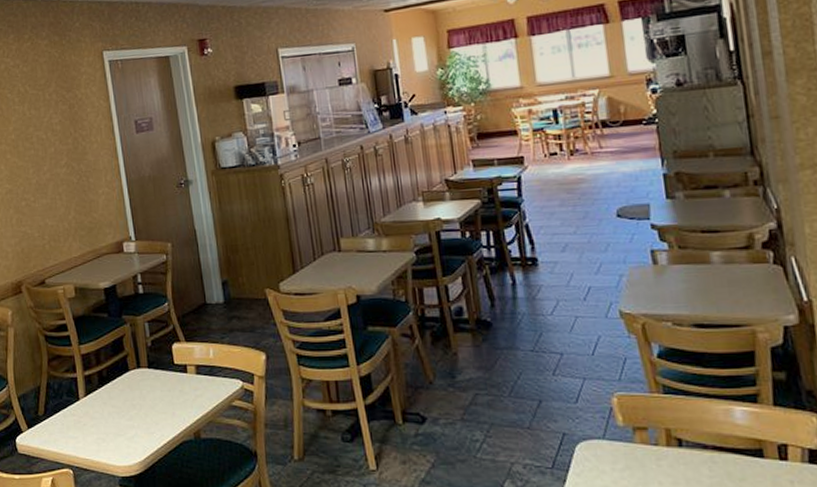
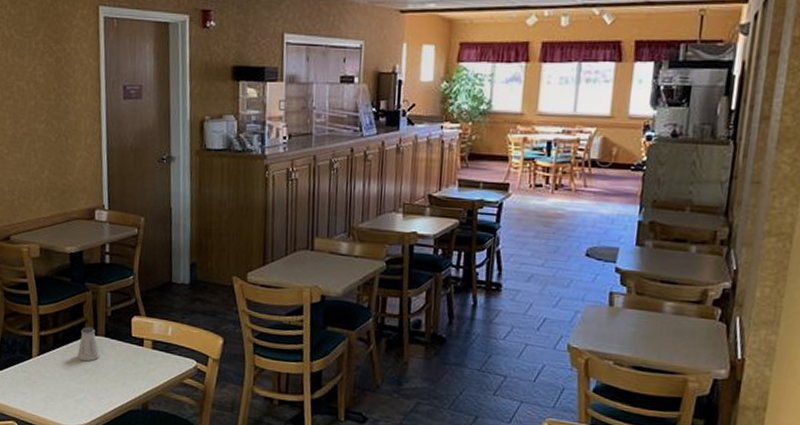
saltshaker: none [123,360,145,396] -> present [77,326,100,362]

